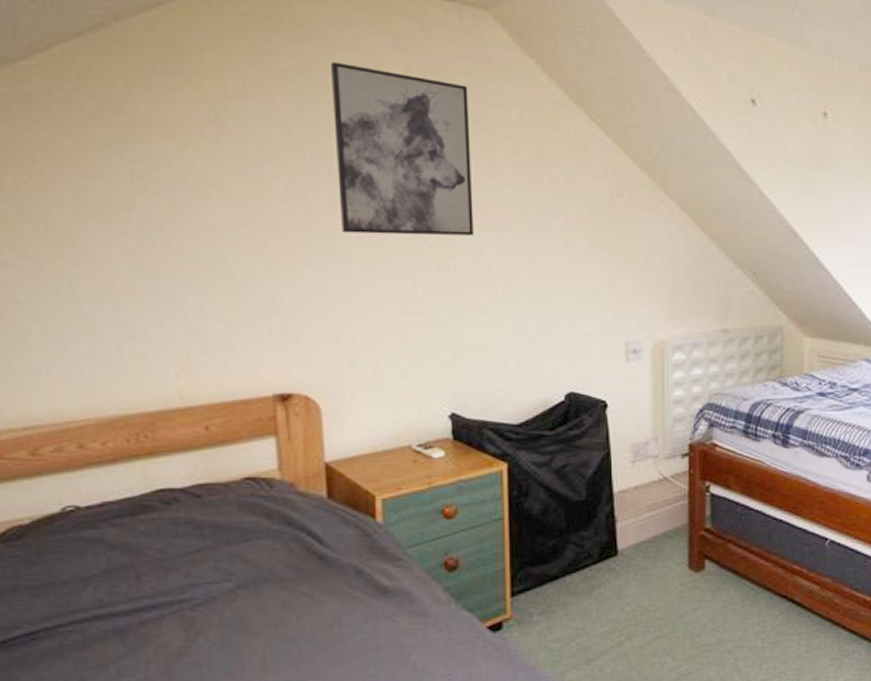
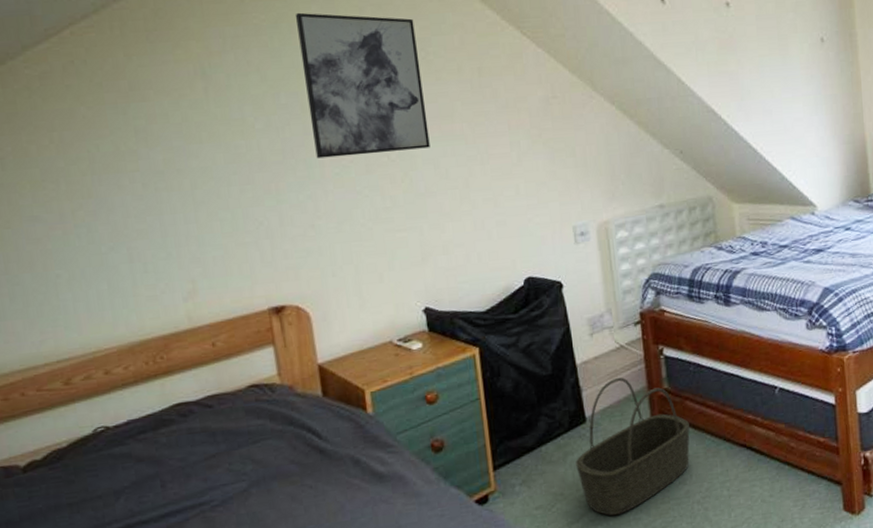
basket: none [602,511,729,657] -> present [576,377,690,516]

